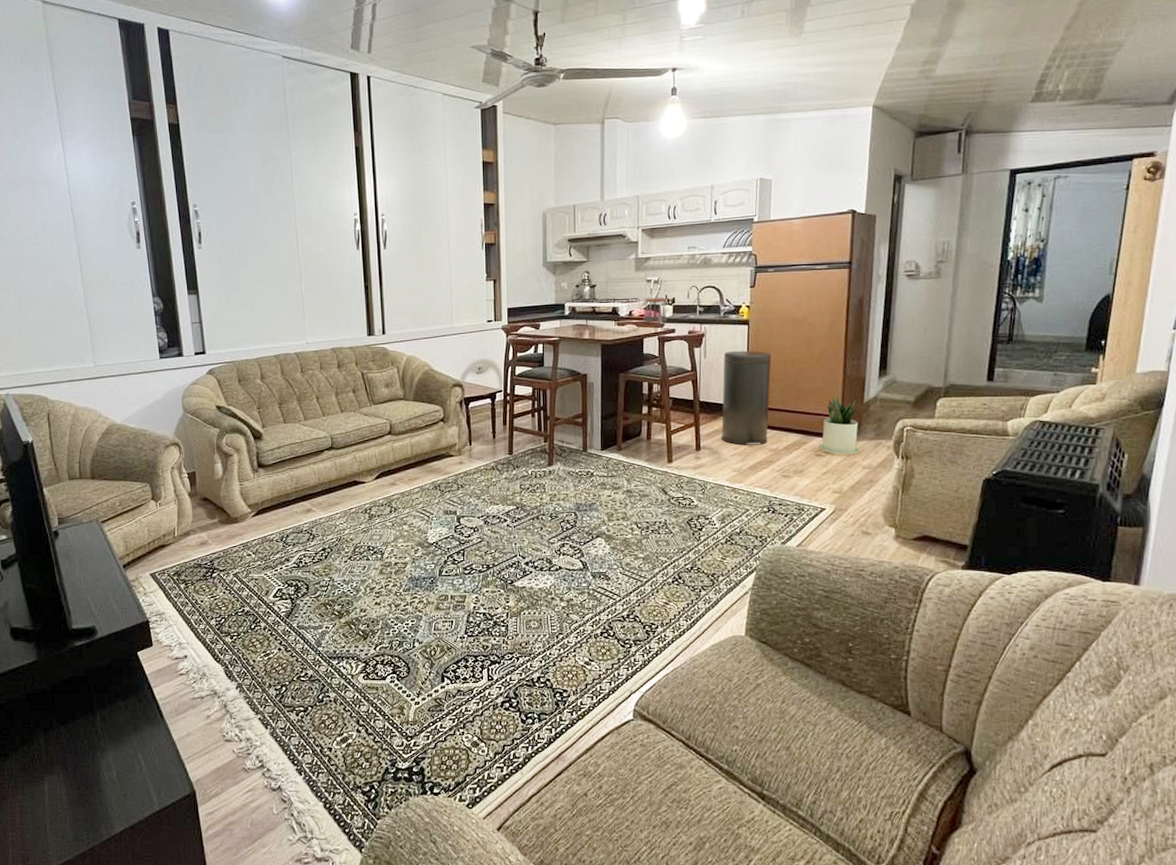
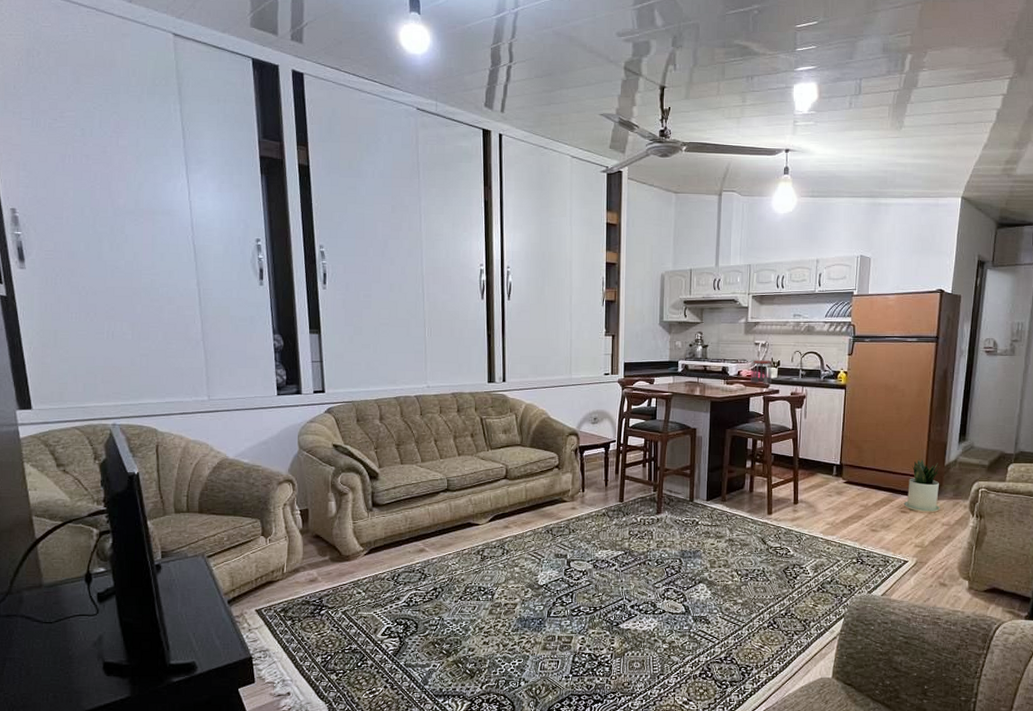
pedal bin: present [721,350,772,446] -> none [818,412,865,501]

